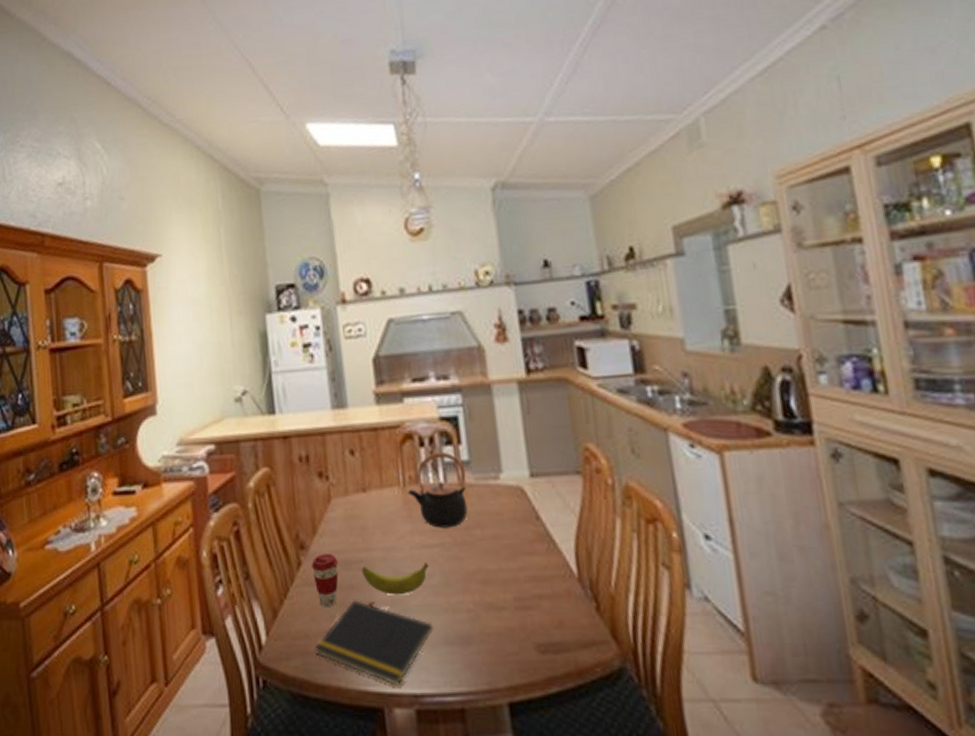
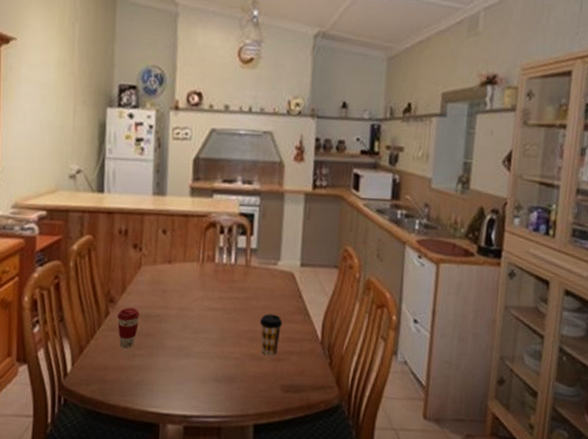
notepad: present [314,600,434,686] -> none [110,344,208,408]
banana: present [361,562,429,595] -> none [157,320,212,344]
teapot: present [407,451,468,528] -> none [204,239,253,298]
coffee cup: none [490,545,522,604] -> present [259,314,283,356]

